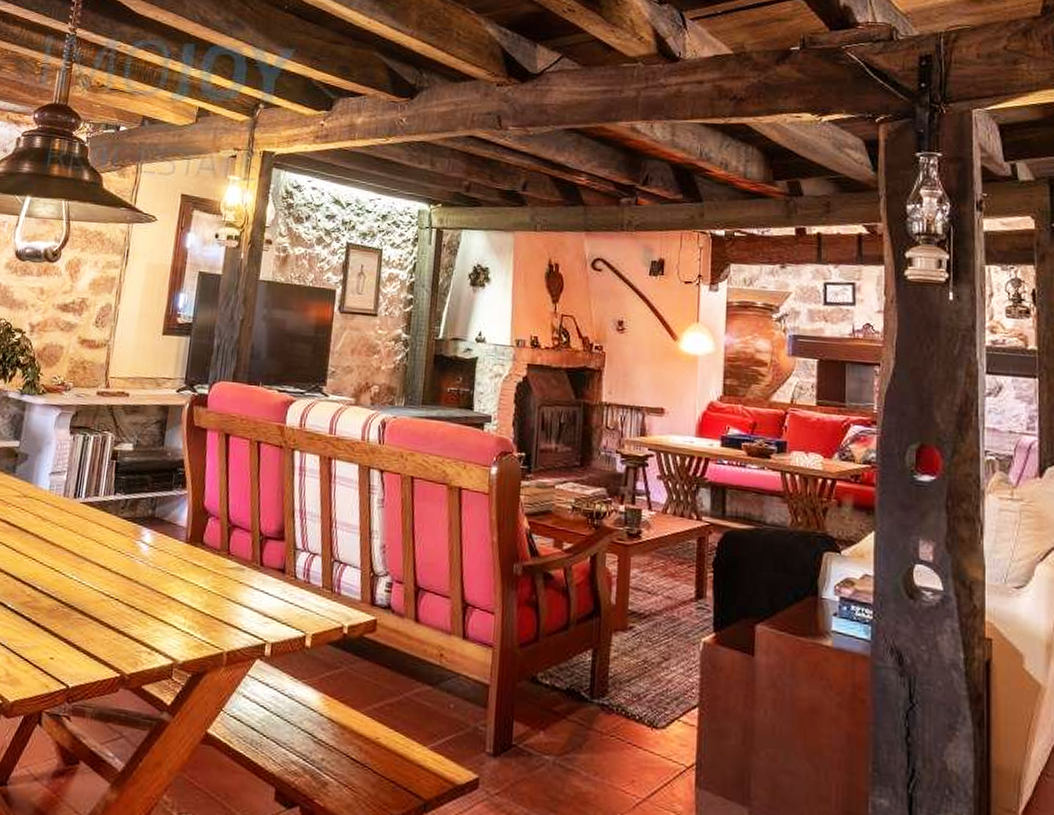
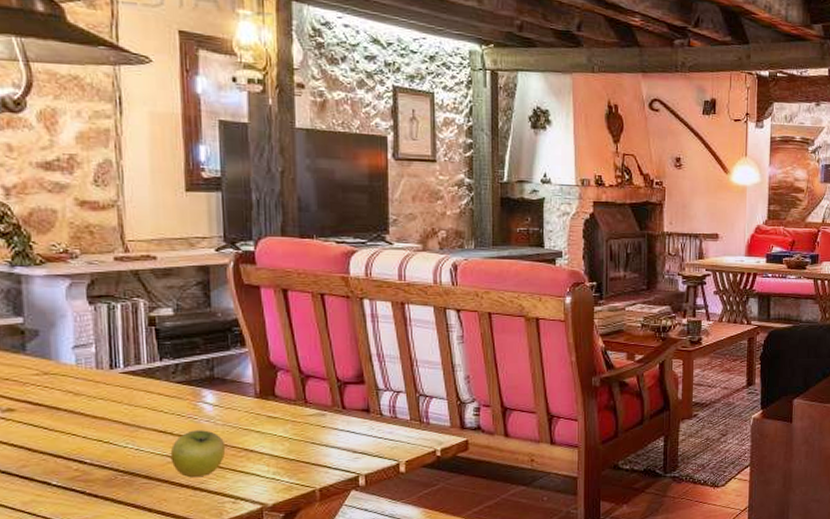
fruit: none [104,569,153,620] -> present [170,430,226,478]

